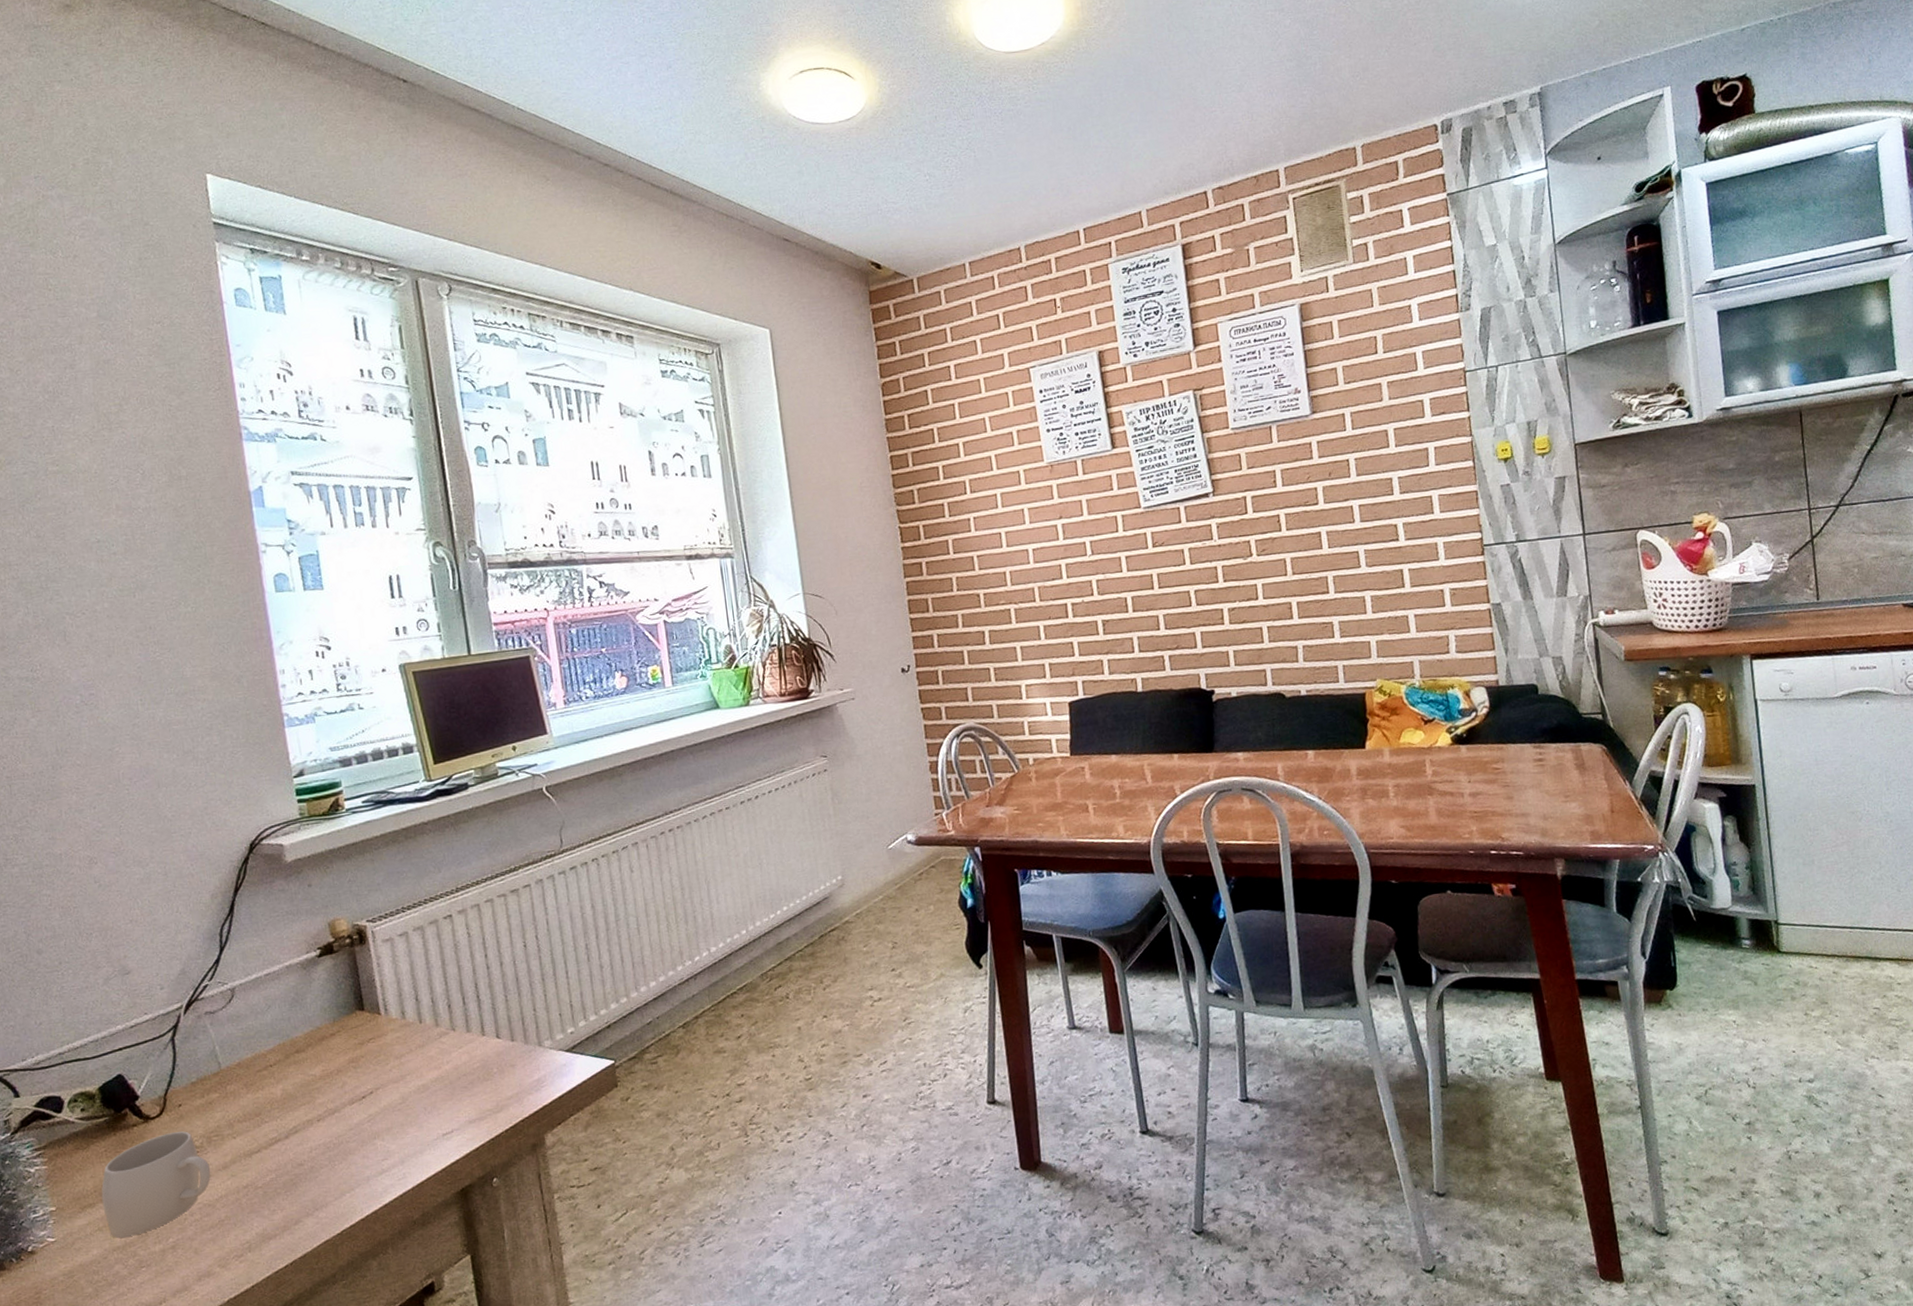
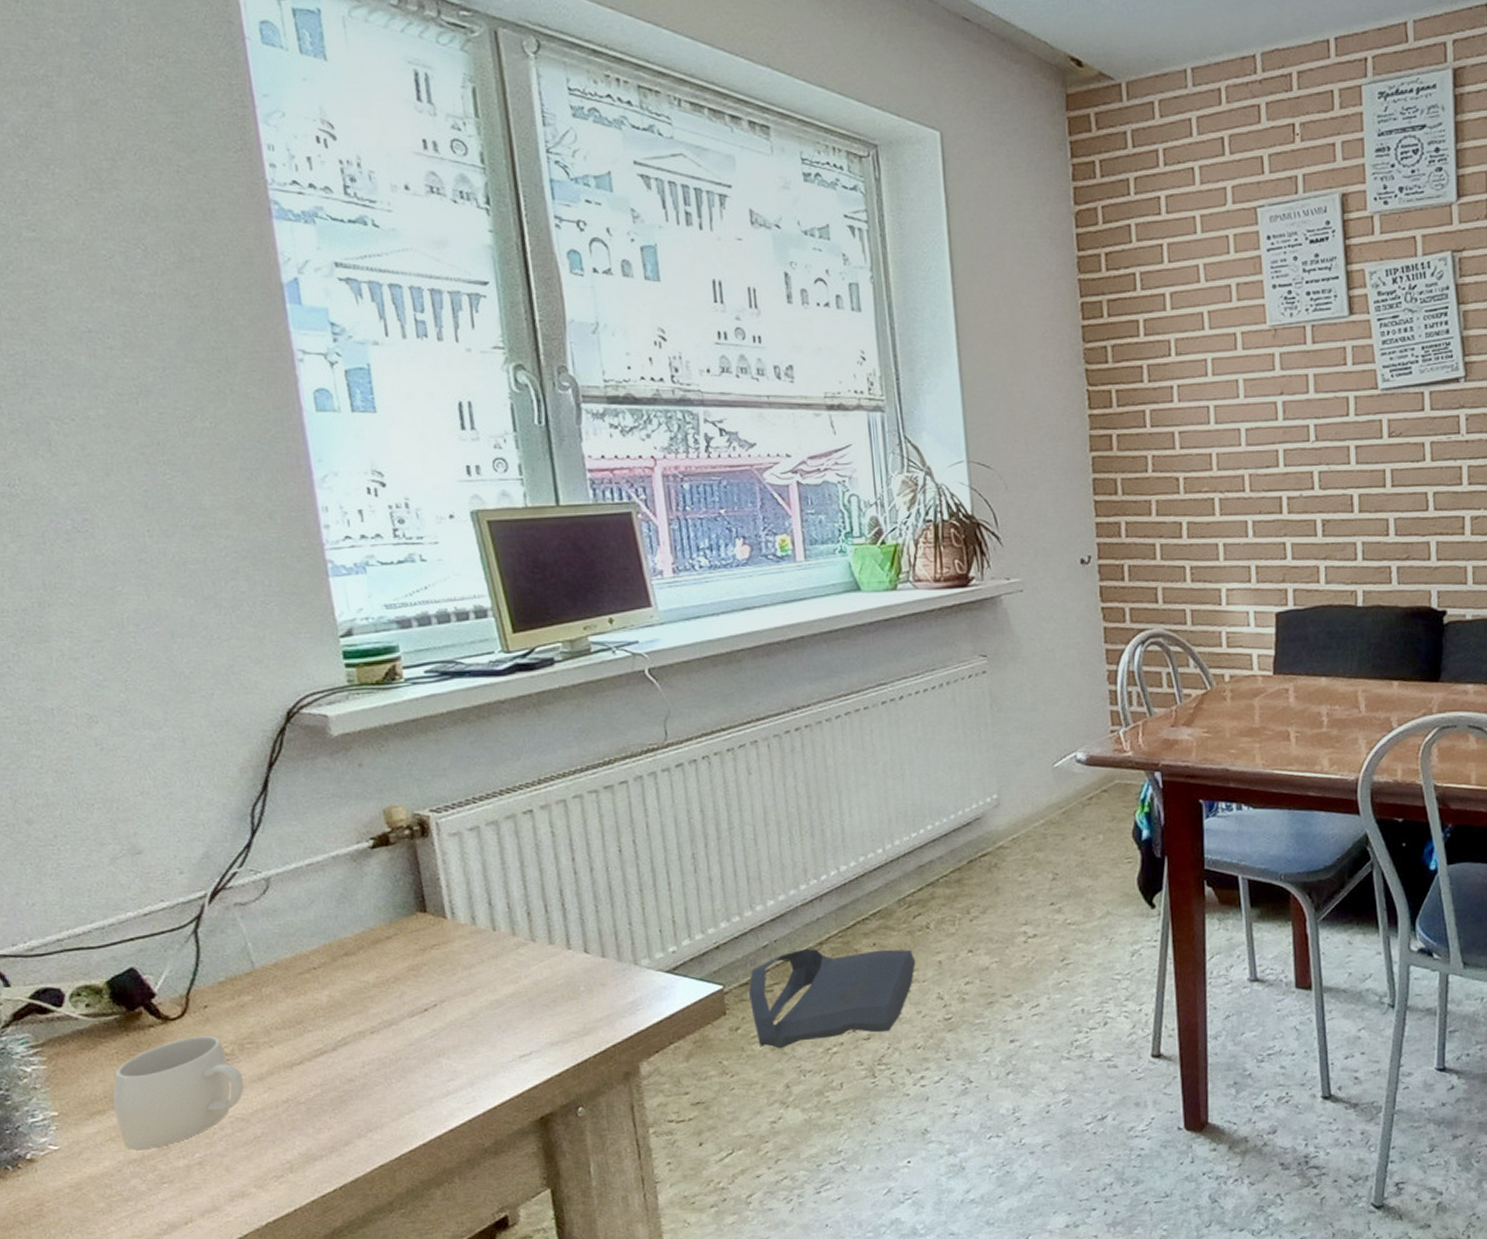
bag: none [636,1018,779,1115] -> present [748,949,916,1049]

